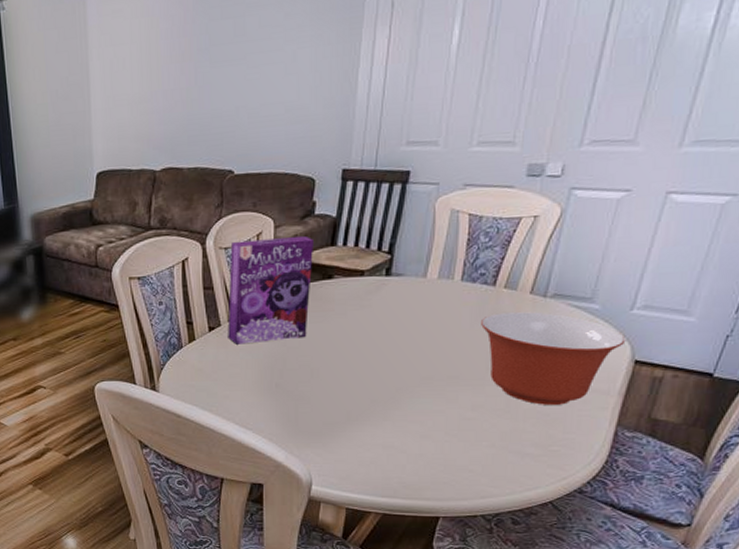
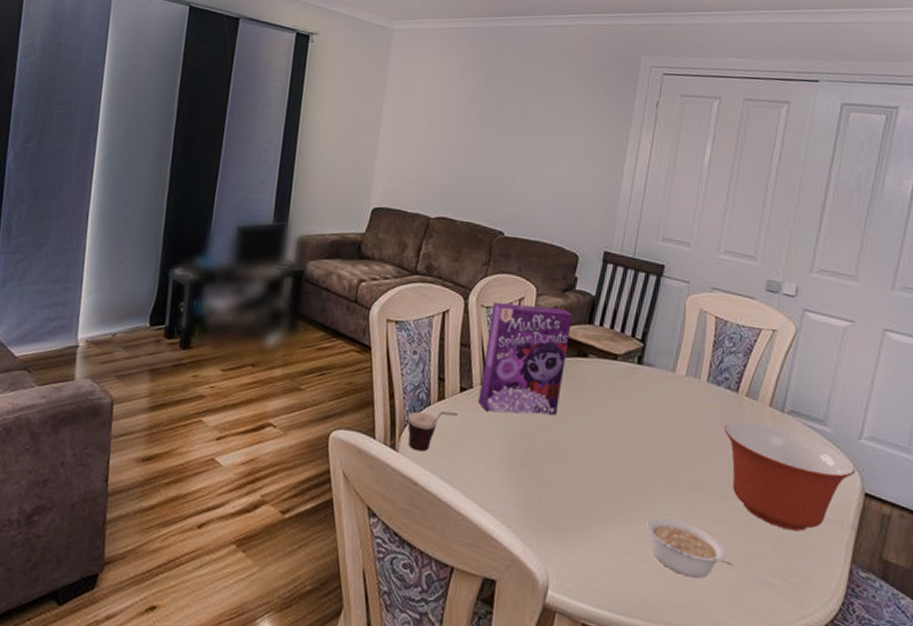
cup: none [162,351,210,389] -> present [407,411,458,452]
legume: none [403,411,492,459] -> present [646,517,734,579]

